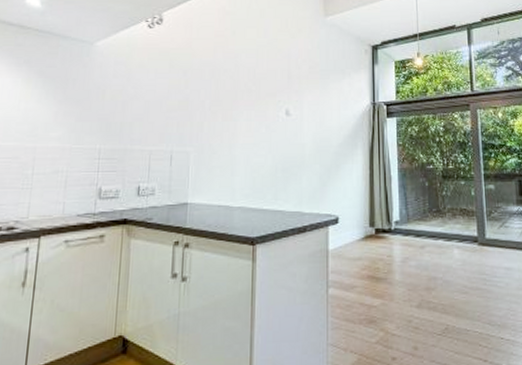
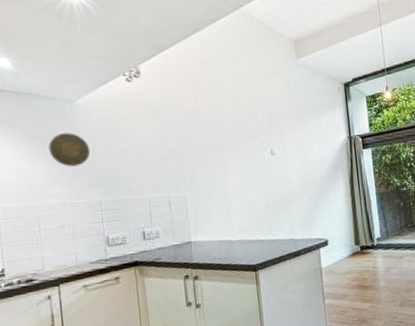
decorative plate: none [58,74,100,110] -> present [48,133,91,167]

